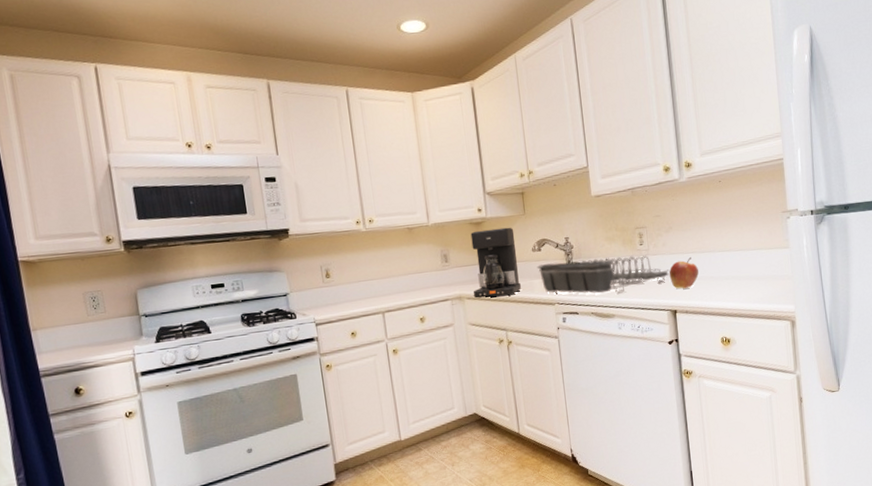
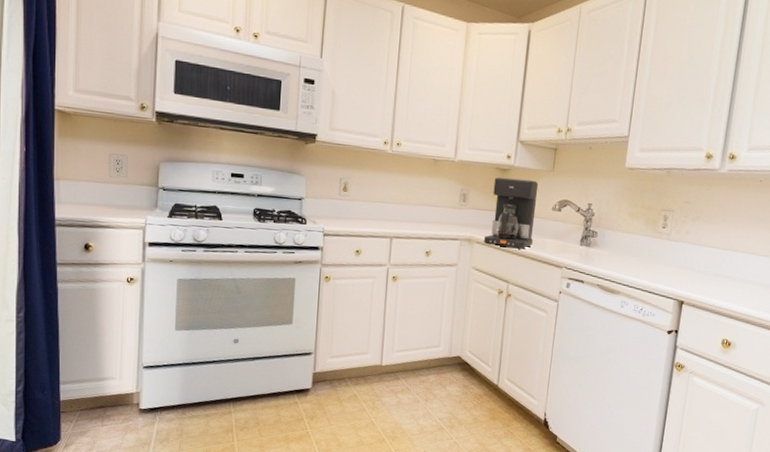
dish rack: present [536,255,670,294] -> none [553,225,687,272]
fruit: present [669,257,699,289] -> none [684,251,716,282]

